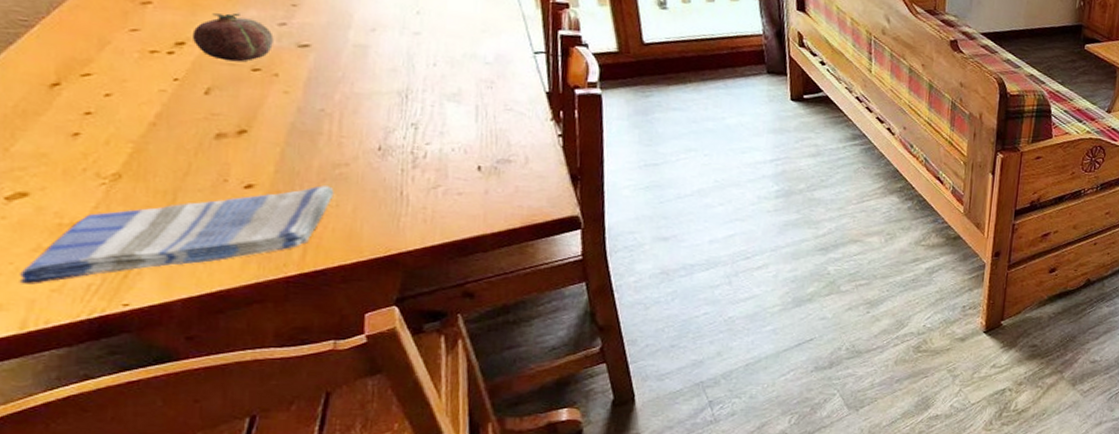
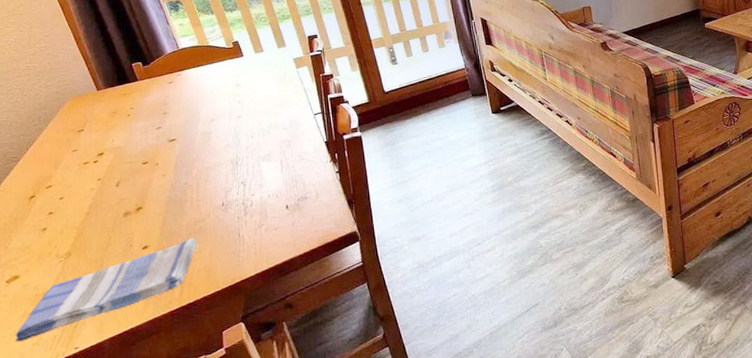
fruit: present [191,12,274,62] -> none [107,126,154,161]

